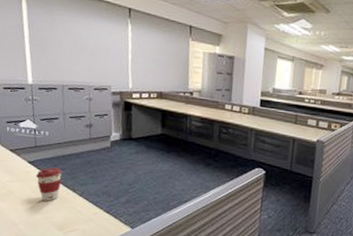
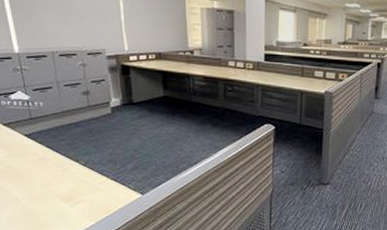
coffee cup: present [36,167,62,201] -> none [35,139,63,174]

